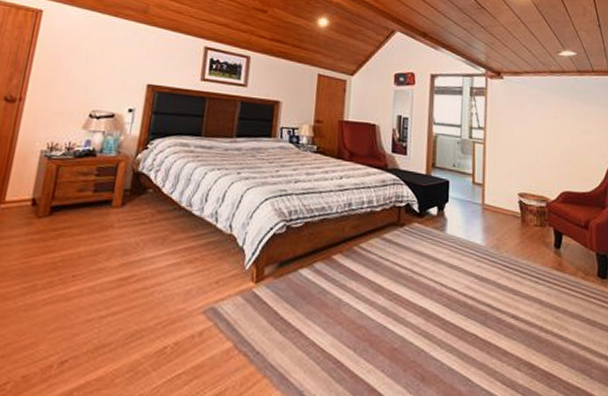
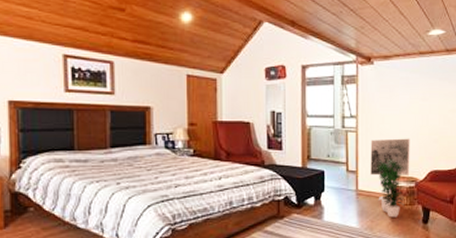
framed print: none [498,153,541,194] -> present [370,138,410,176]
potted plant: none [505,172,535,239] -> present [377,157,405,218]

